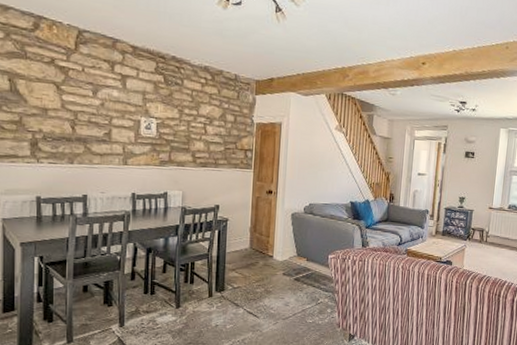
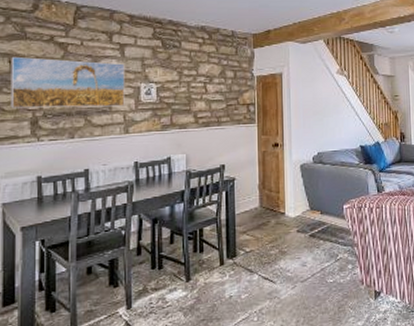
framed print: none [10,75,126,138] -> present [10,56,125,109]

